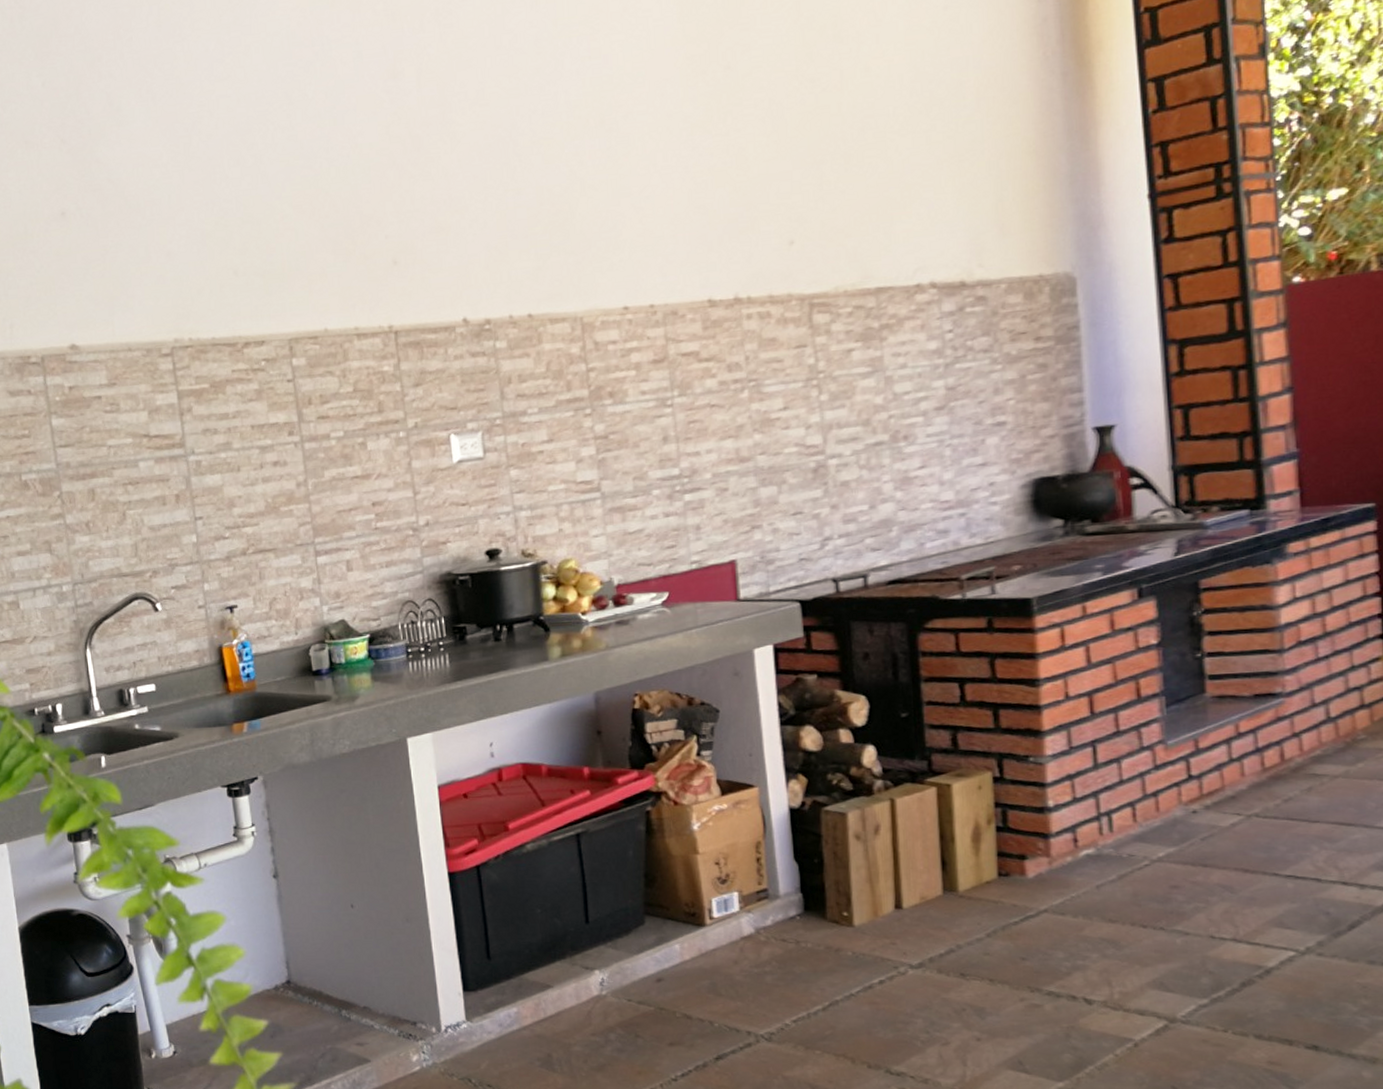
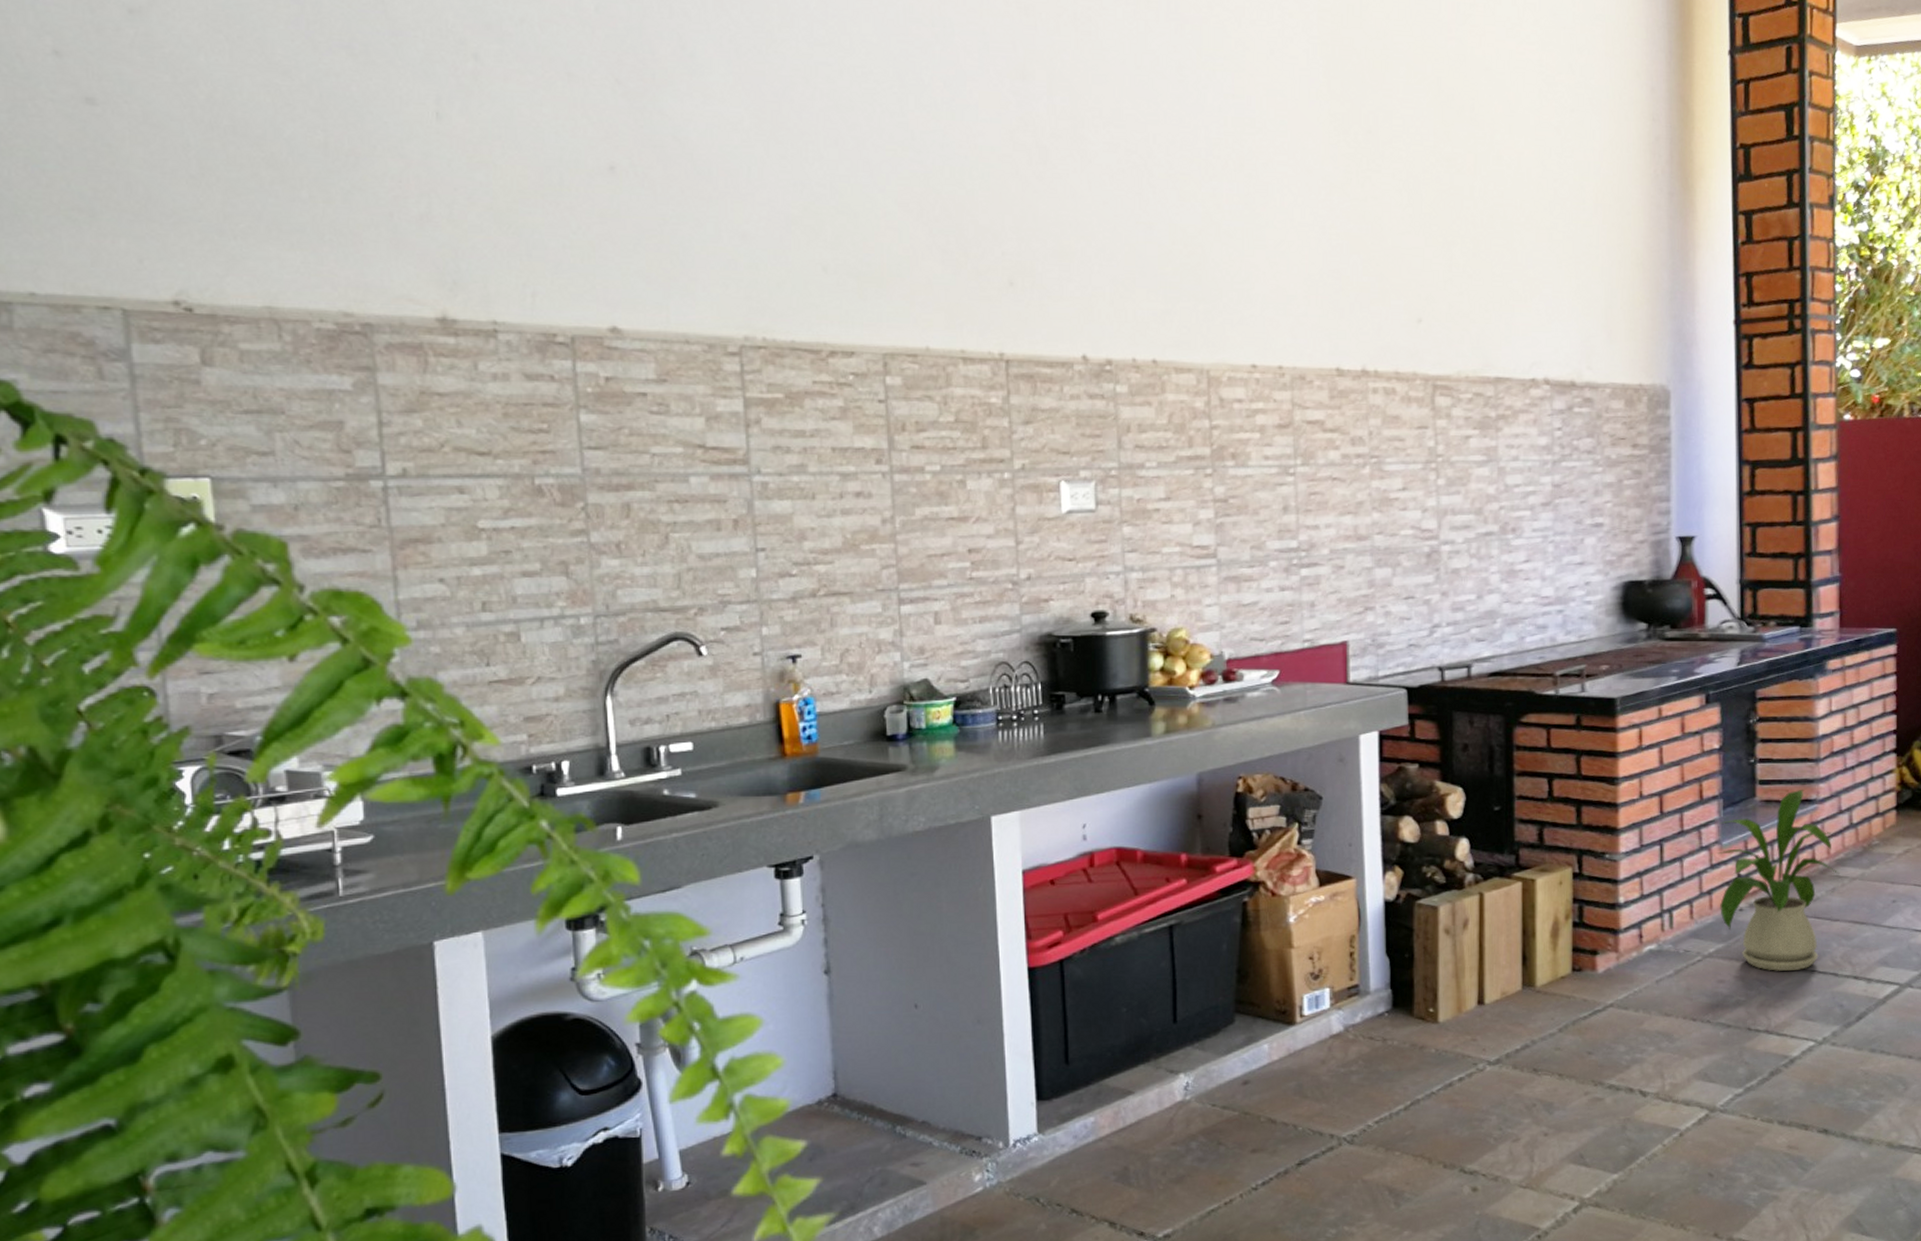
house plant: none [1161,683,1317,877] -> present [1716,790,1840,972]

